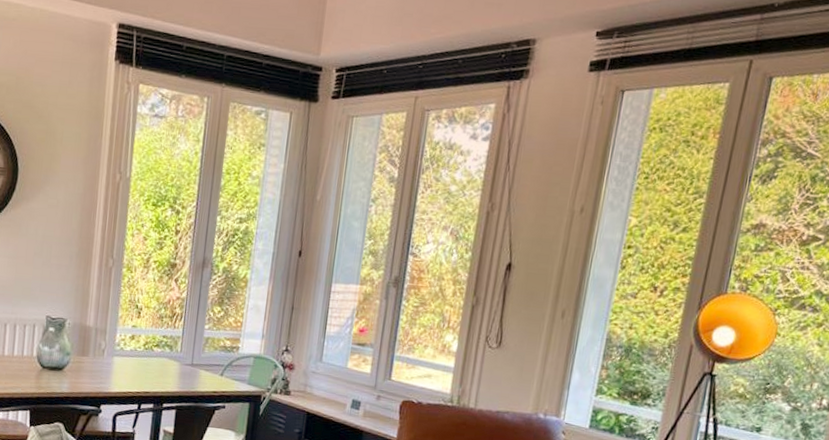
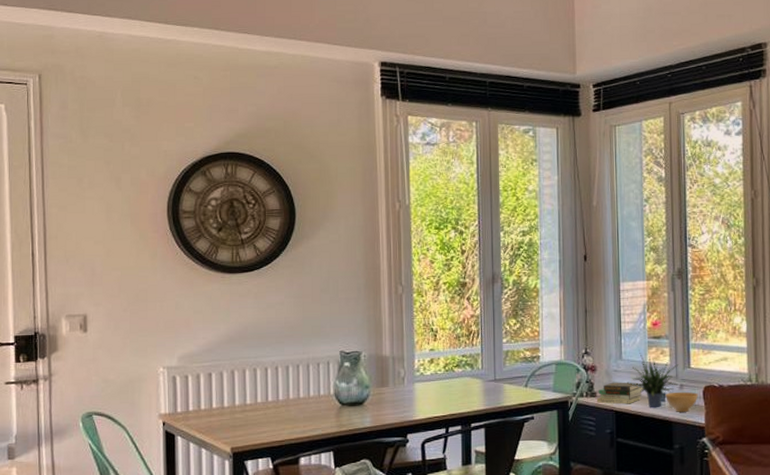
books: none [290,383,339,408] -> present [597,382,644,405]
potted plant: none [324,355,380,415] -> present [627,350,679,407]
bowl: none [360,402,395,424] -> present [665,392,698,412]

